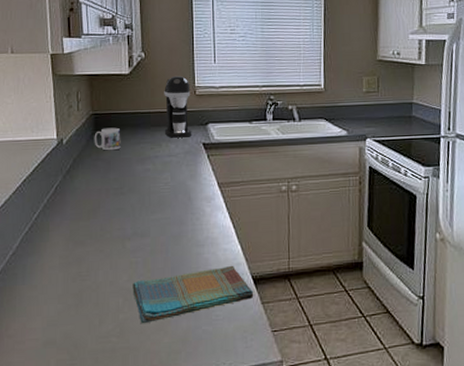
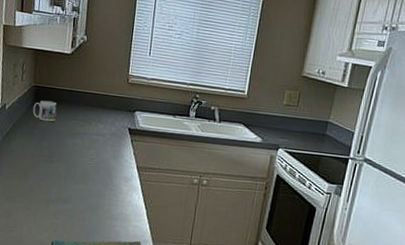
coffee maker: present [164,75,192,138] -> none [96,62,125,121]

